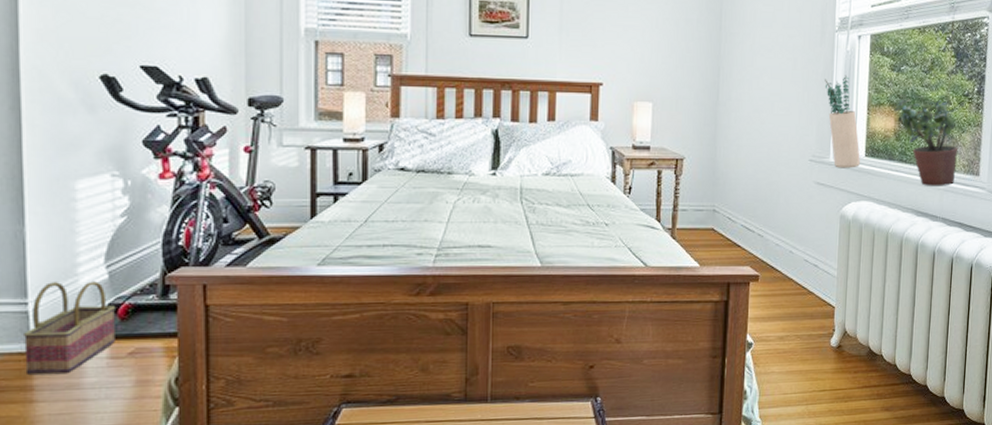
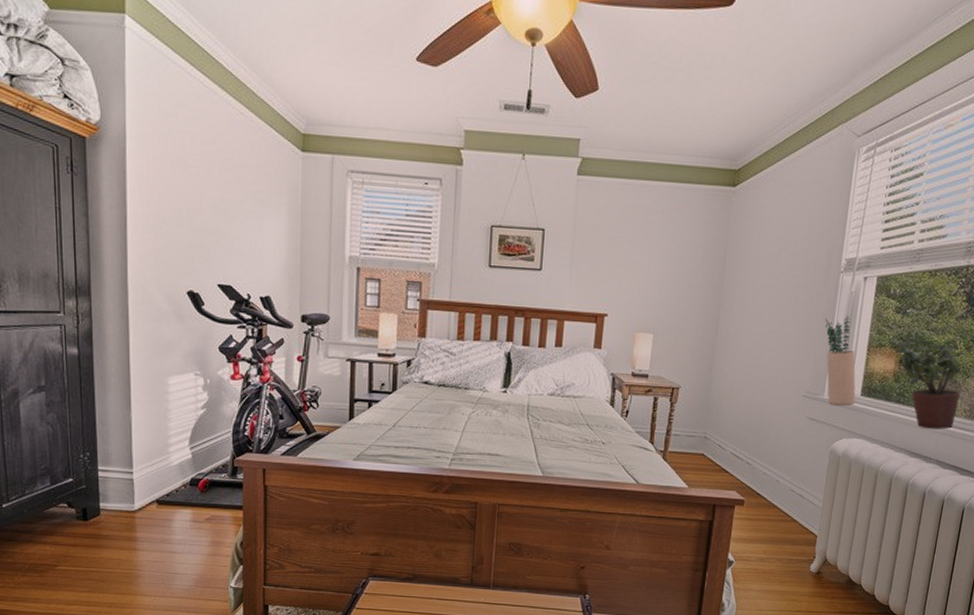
basket: present [24,281,116,374] -> none [130,457,197,530]

